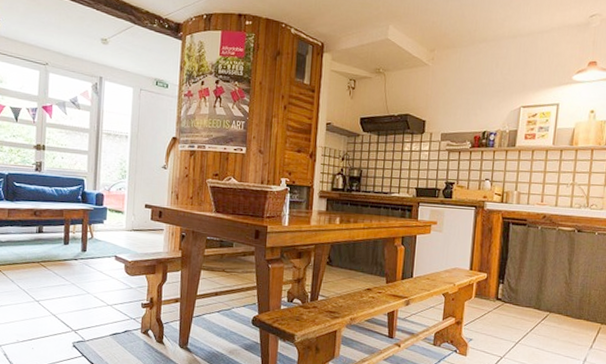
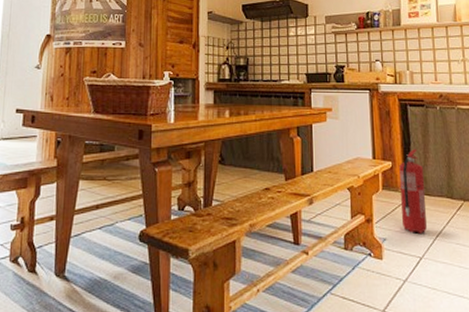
fire extinguisher: none [488,264,517,337] -> present [399,149,427,233]

